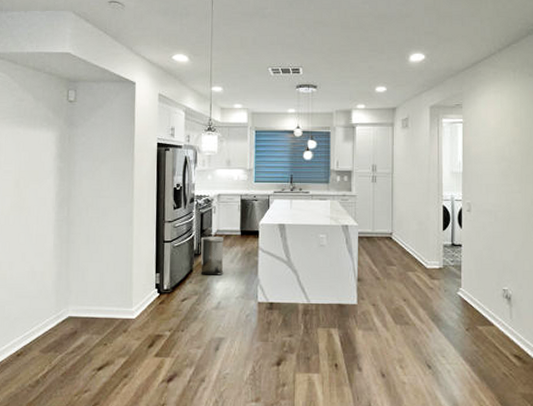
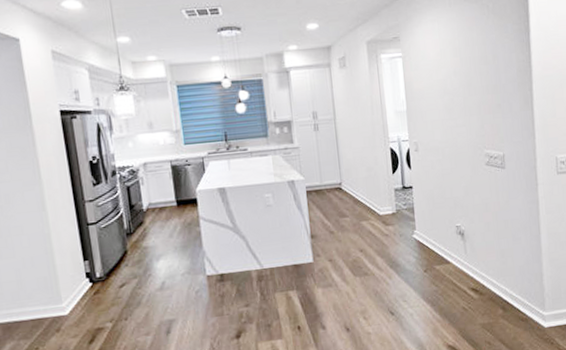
pedal bin: present [200,236,224,275] -> none [130,210,164,256]

